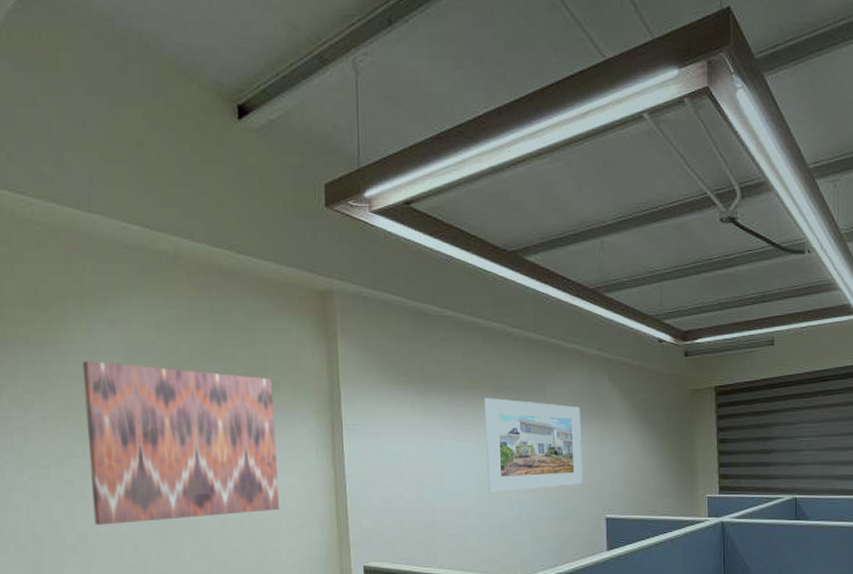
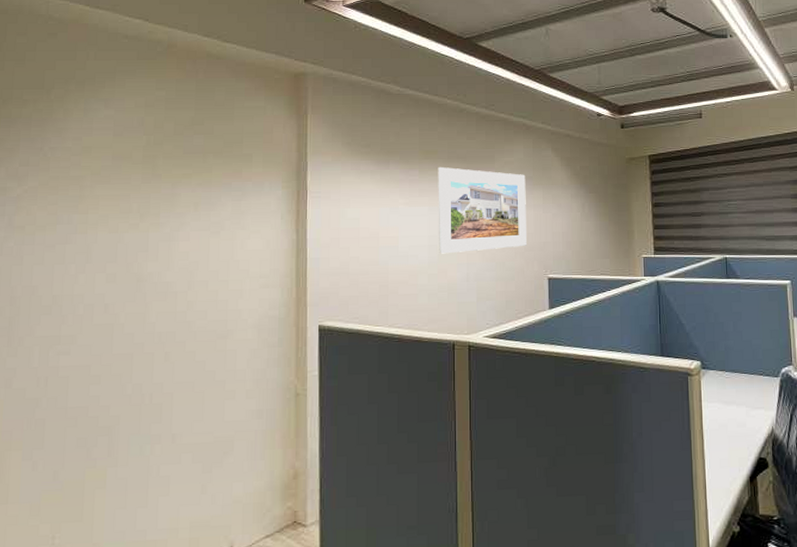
wall art: present [83,361,280,526] -> none [70,137,246,288]

